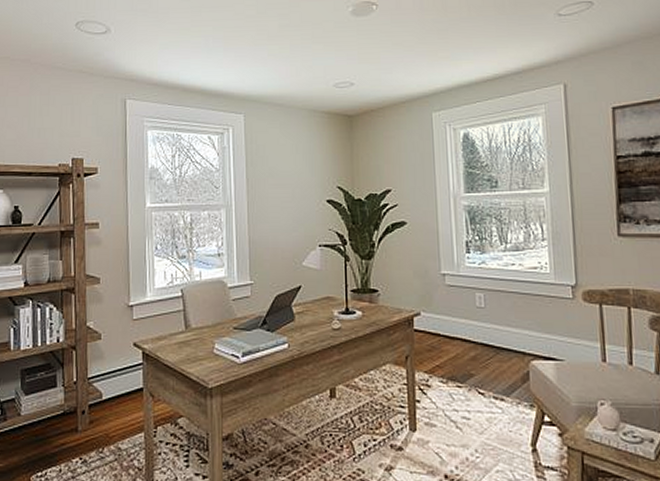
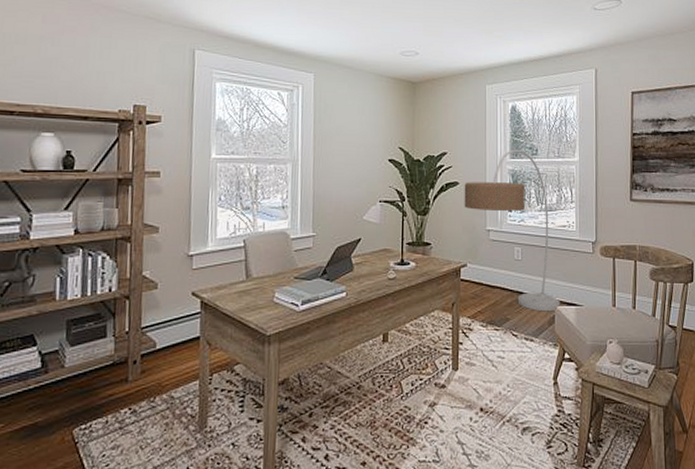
floor lamp: none [412,182,535,367] -> present [464,149,560,312]

